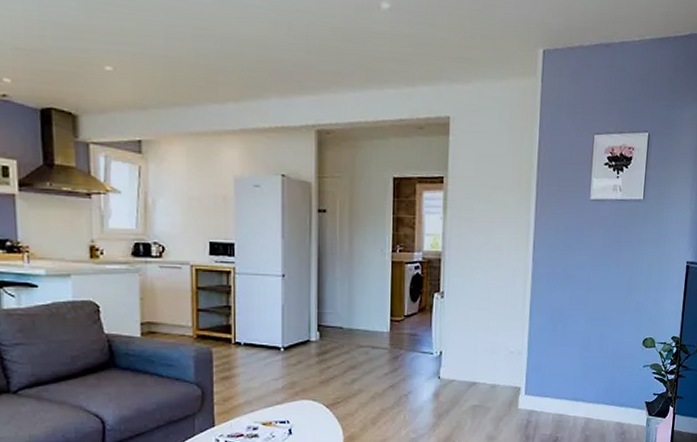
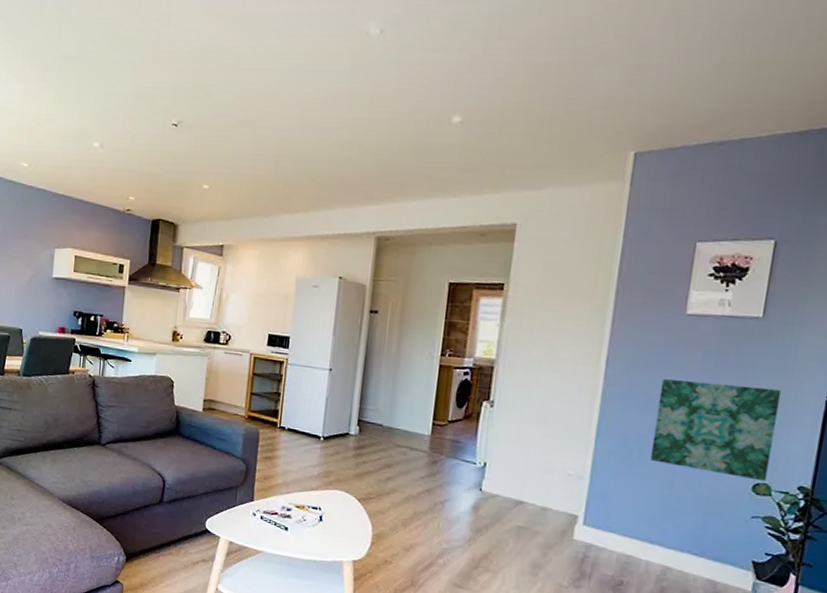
wall art: none [571,258,659,336] -> present [649,379,782,482]

